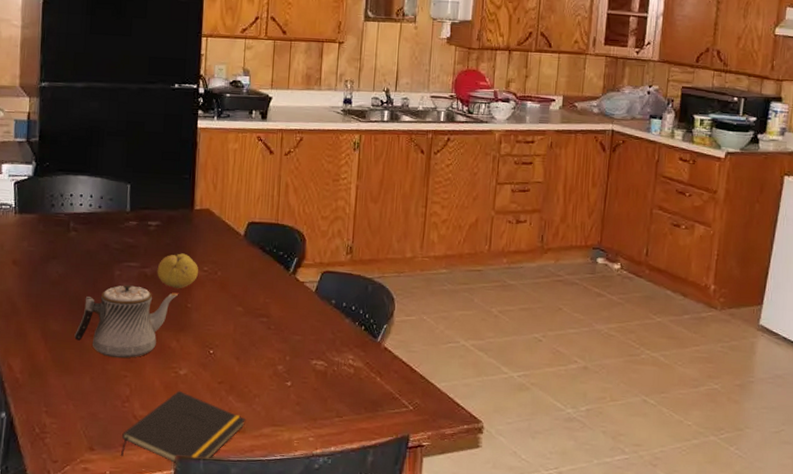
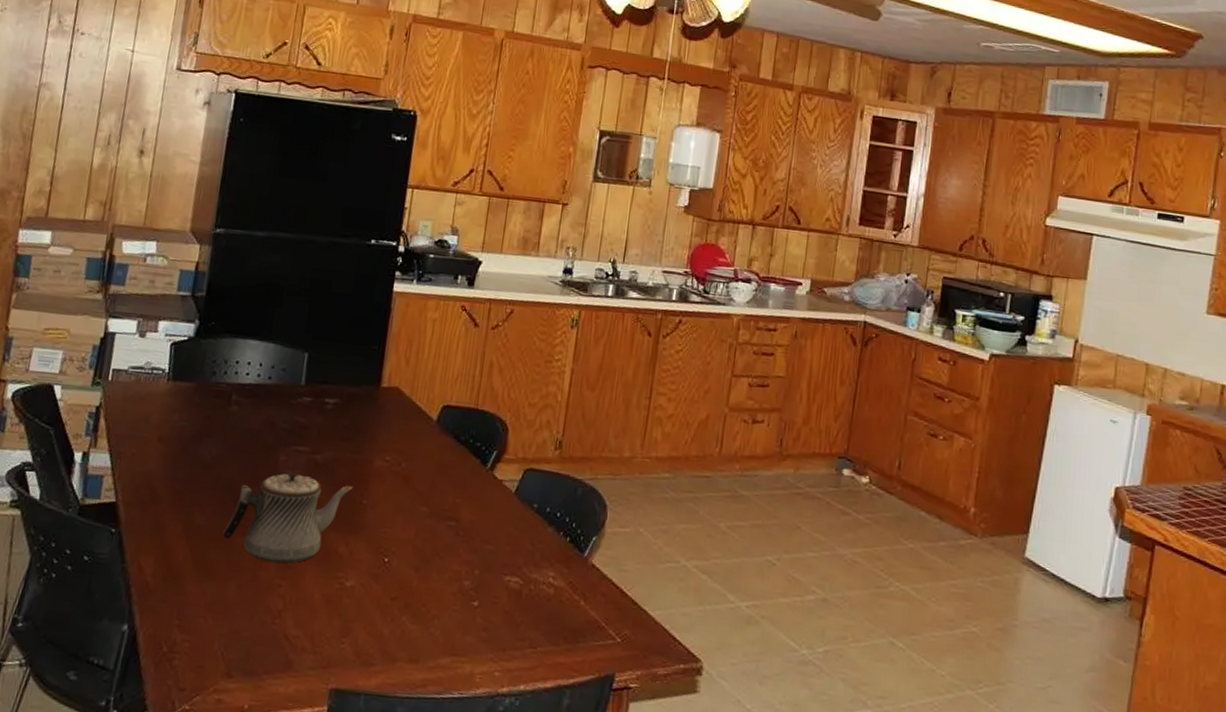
notepad: present [120,390,246,463] -> none [263,606,421,697]
fruit: present [157,253,198,289] -> none [329,438,379,482]

